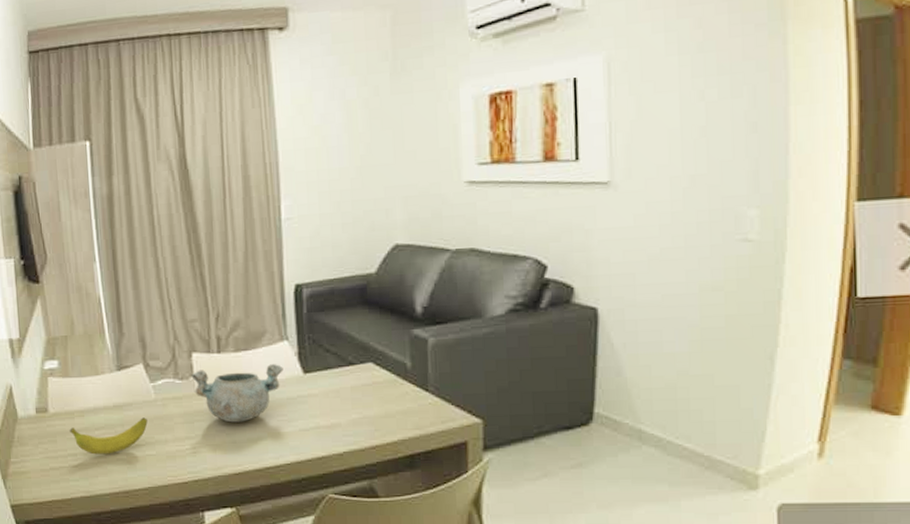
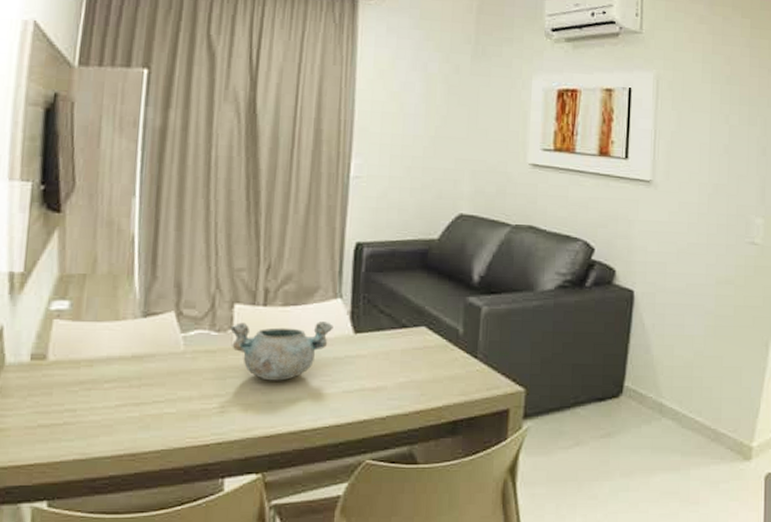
banana: present [69,417,148,455] -> none [71,371,171,411]

